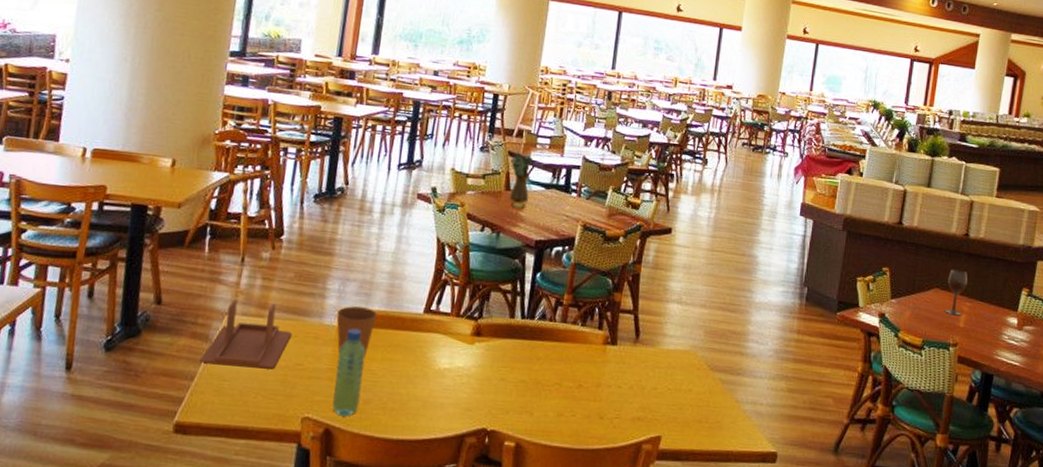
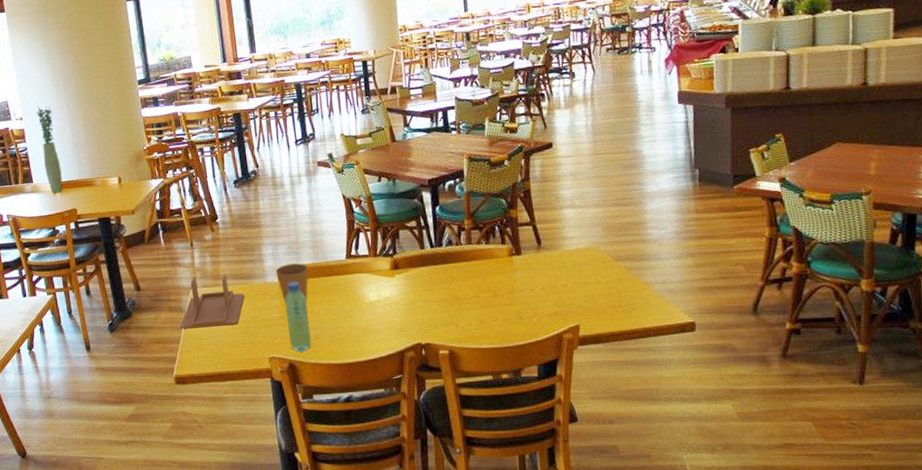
vase: none [79,51,112,162] -> present [36,106,63,194]
vase: present [509,151,532,209] -> none [390,106,414,156]
wine glass: present [945,269,968,316] -> none [850,119,873,165]

